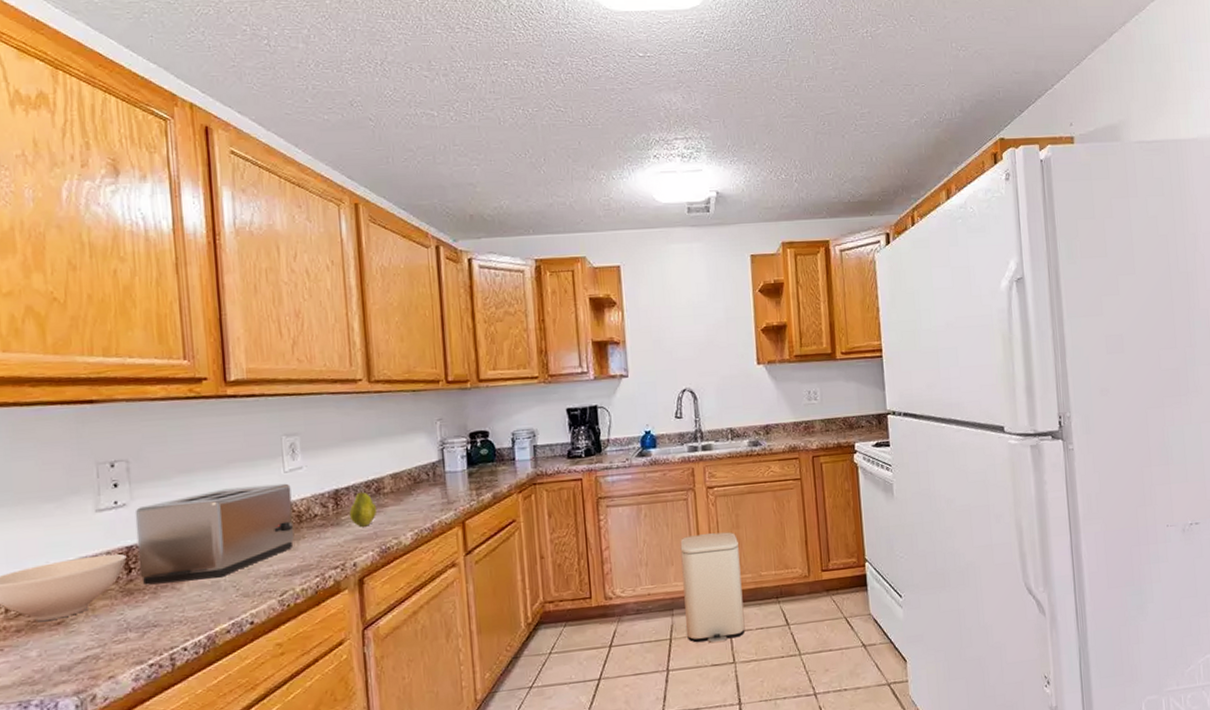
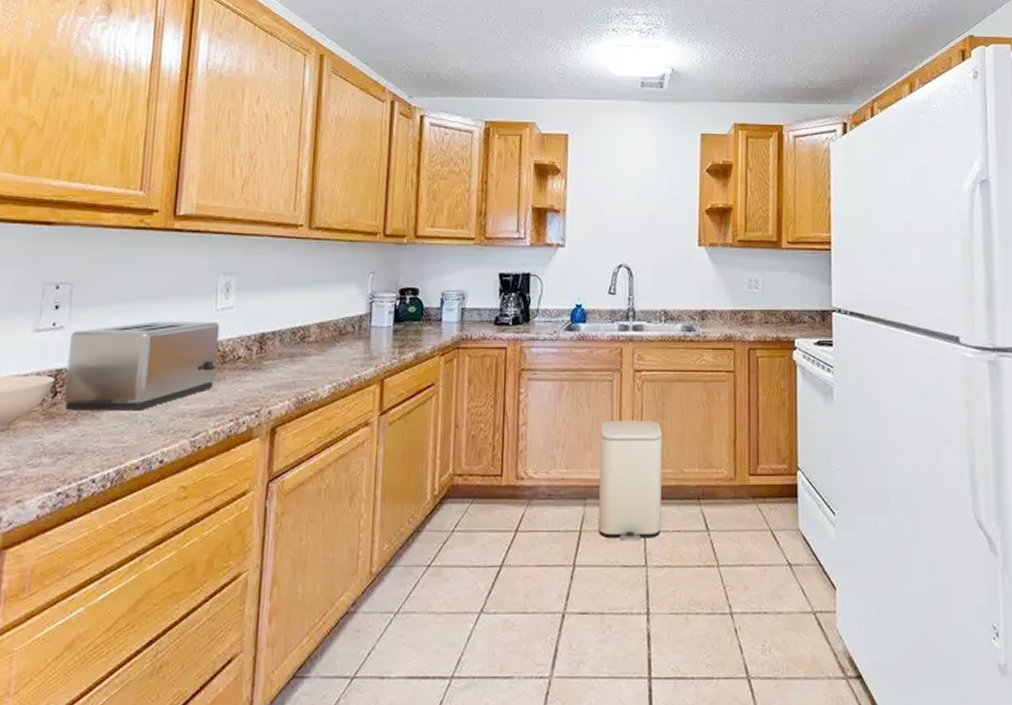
fruit: present [349,490,377,528] -> none [271,336,300,375]

